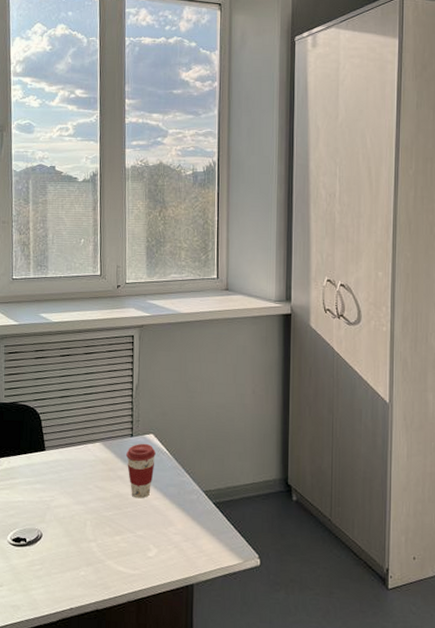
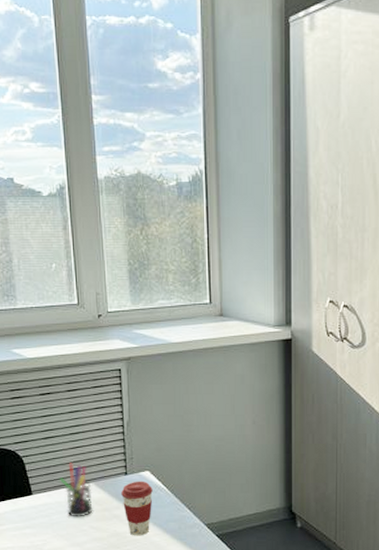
pen holder: none [71,422,100,476] -> present [60,463,93,517]

